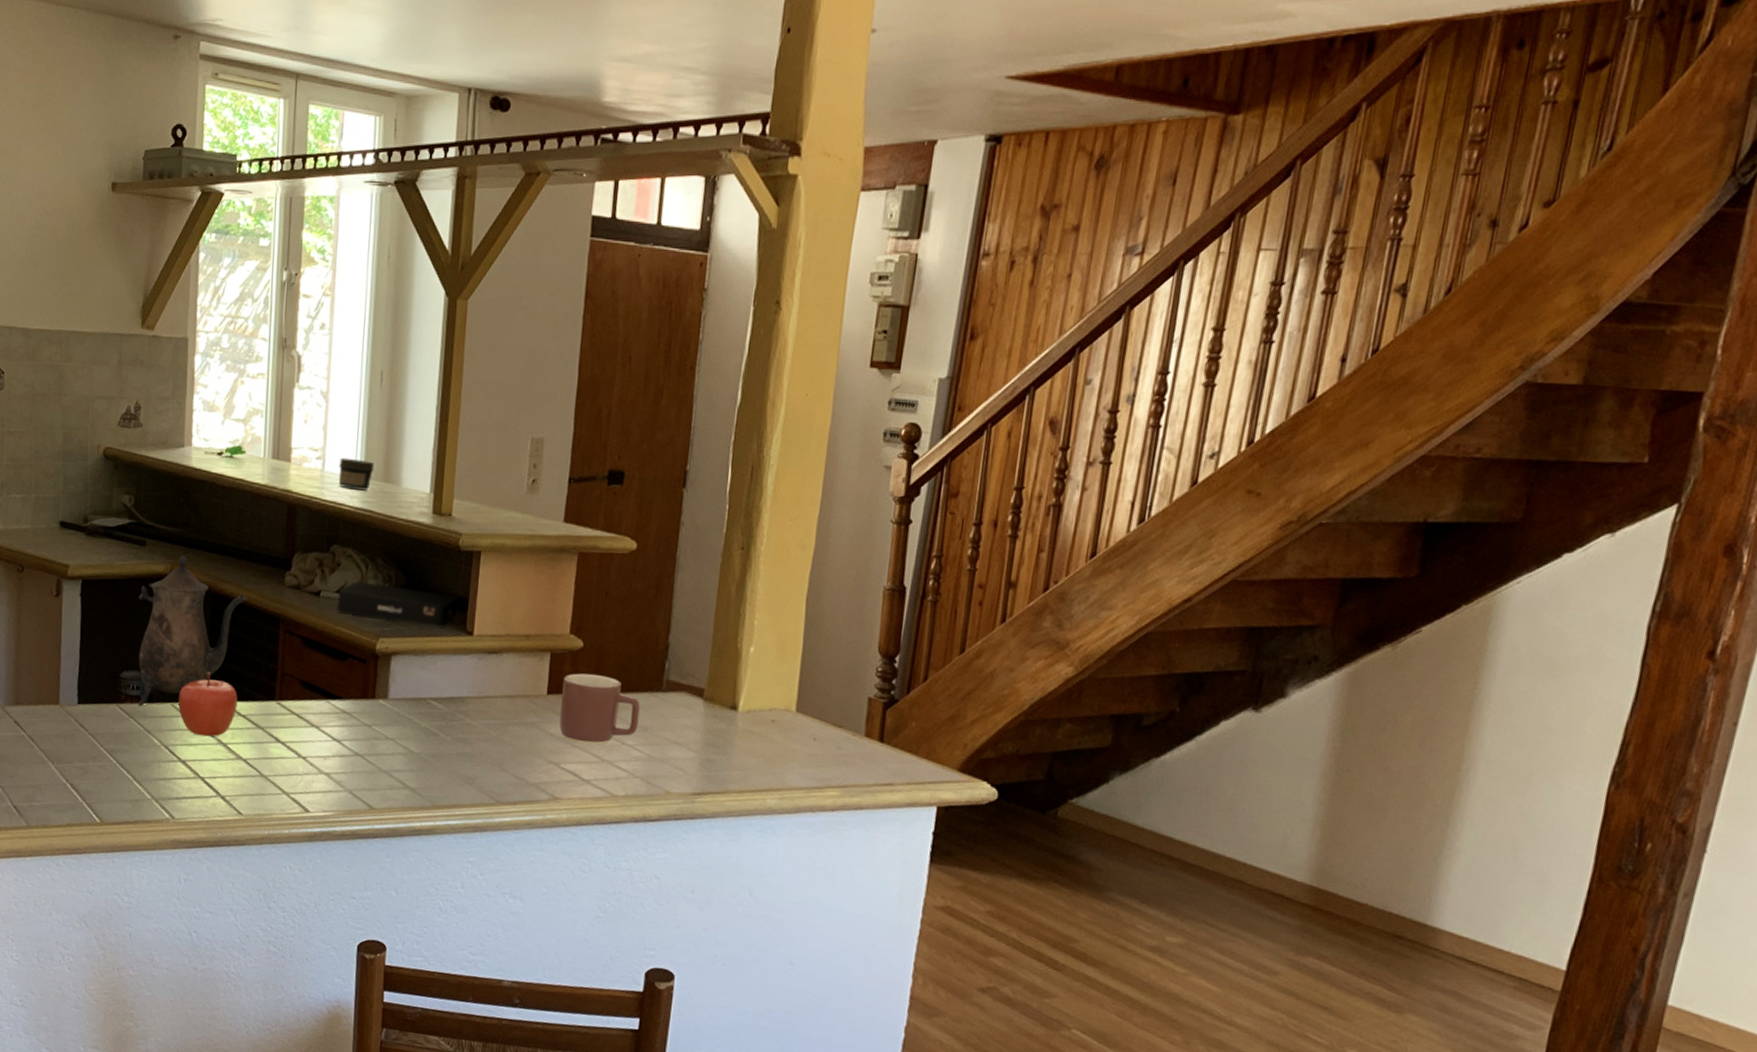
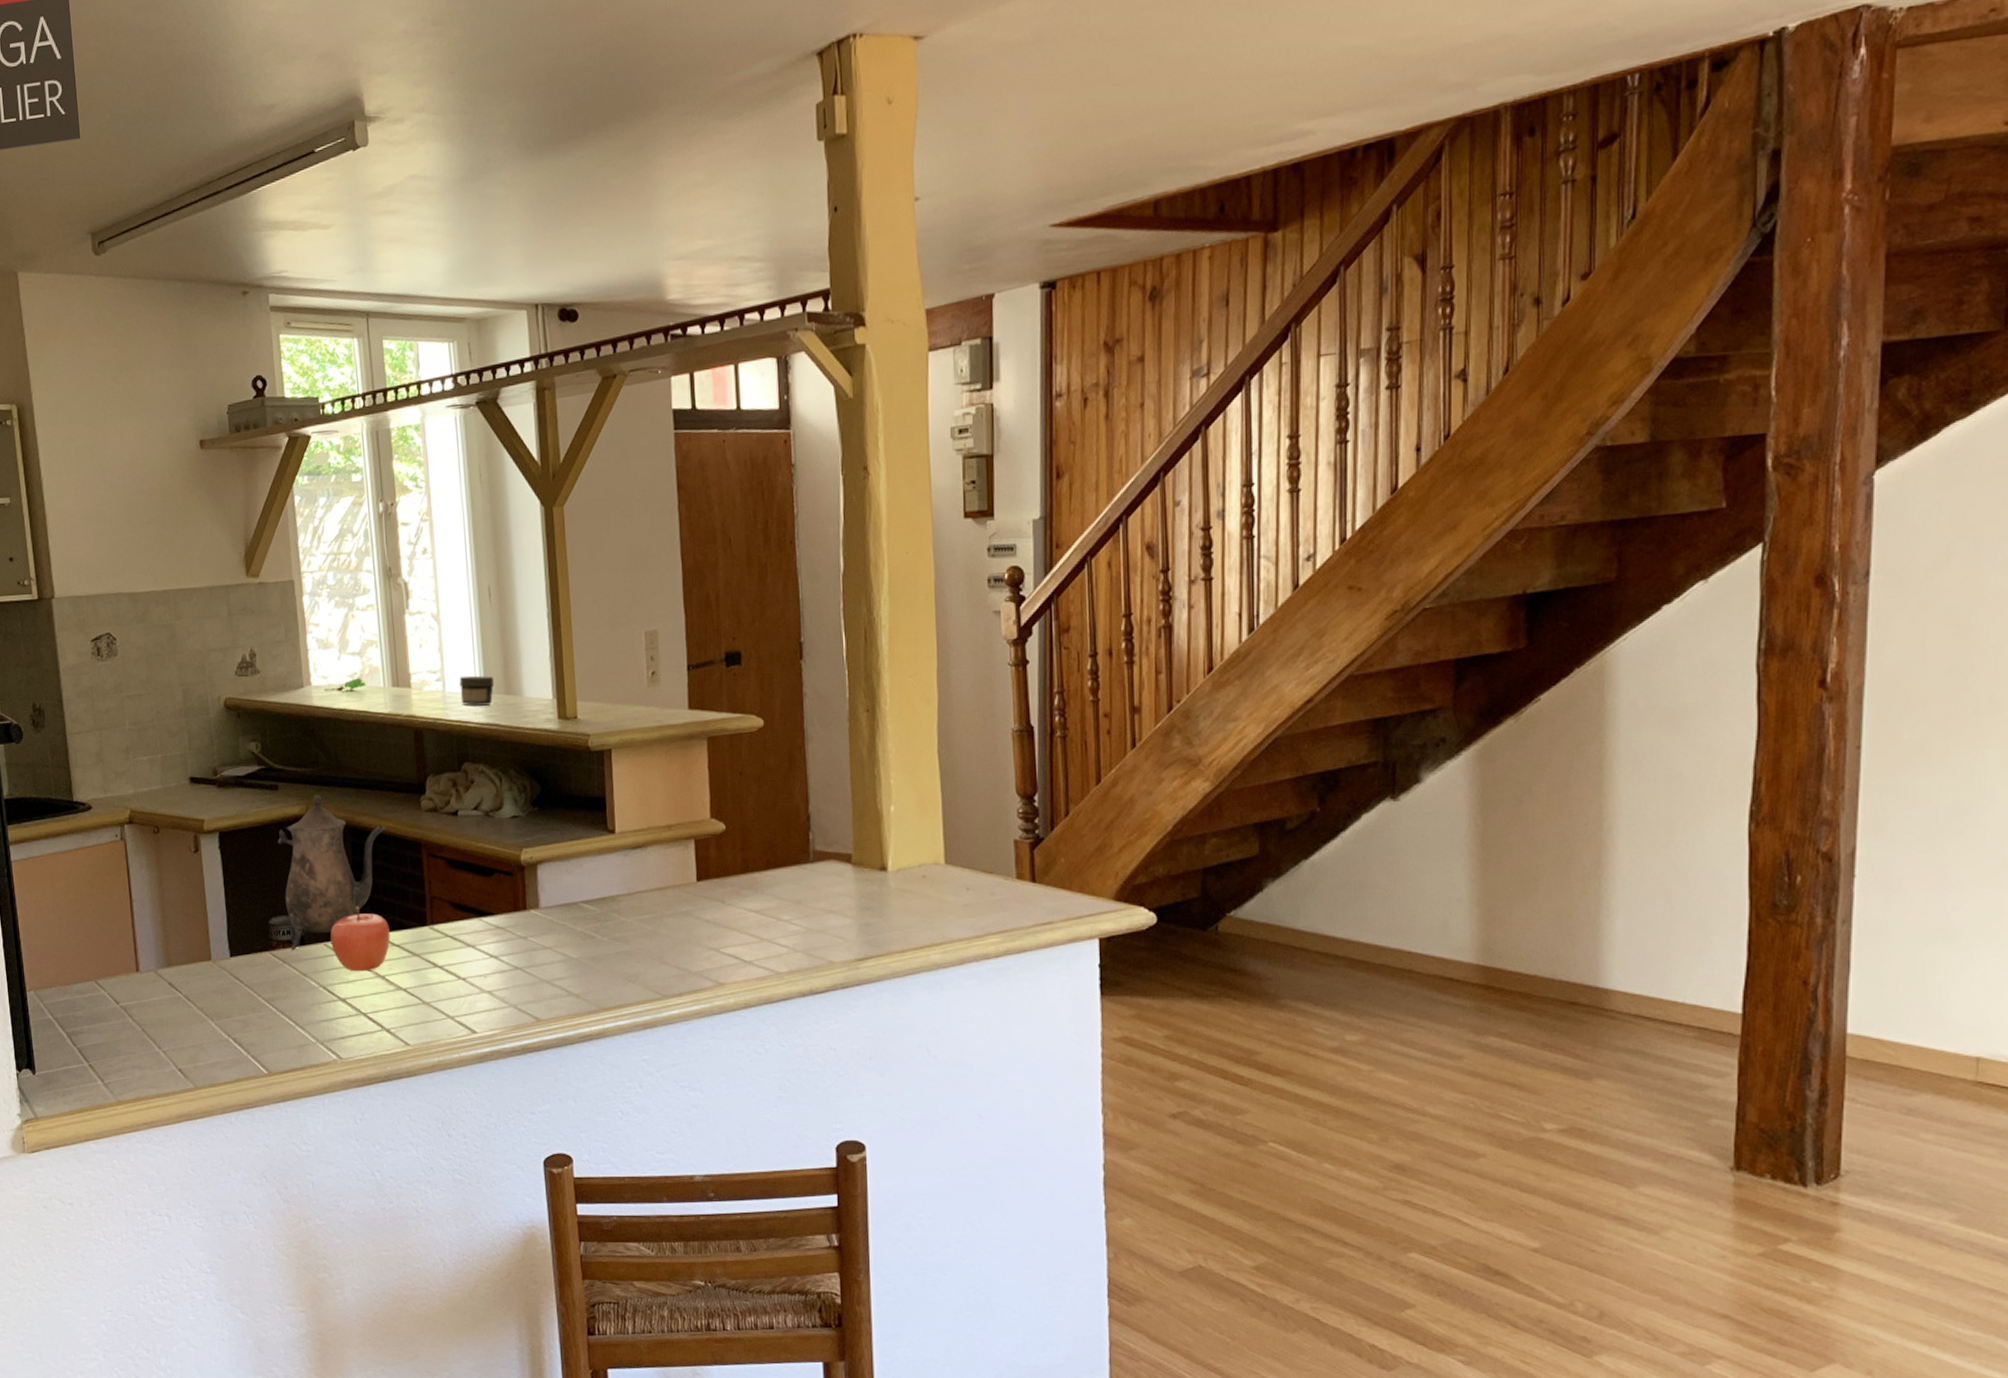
router: present [337,582,458,626] -> none [476,795,596,830]
mug: present [559,673,640,746] -> none [711,854,792,927]

